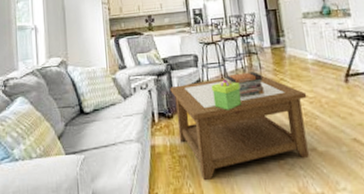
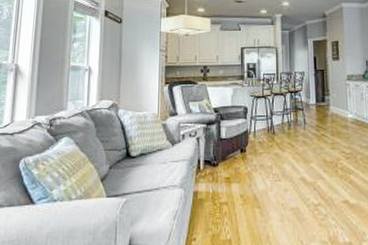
coffee table: present [170,75,309,181] -> none [218,130,344,228]
decorative box: present [211,80,241,110] -> none [257,132,285,161]
book stack: present [224,71,264,98] -> none [270,126,306,150]

